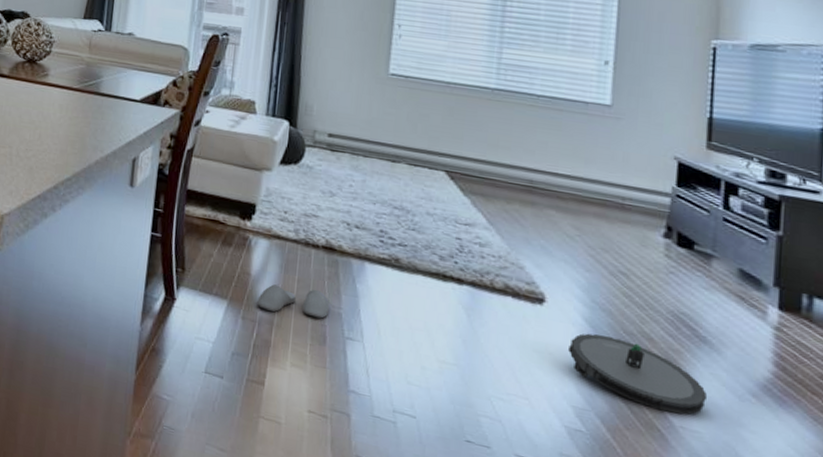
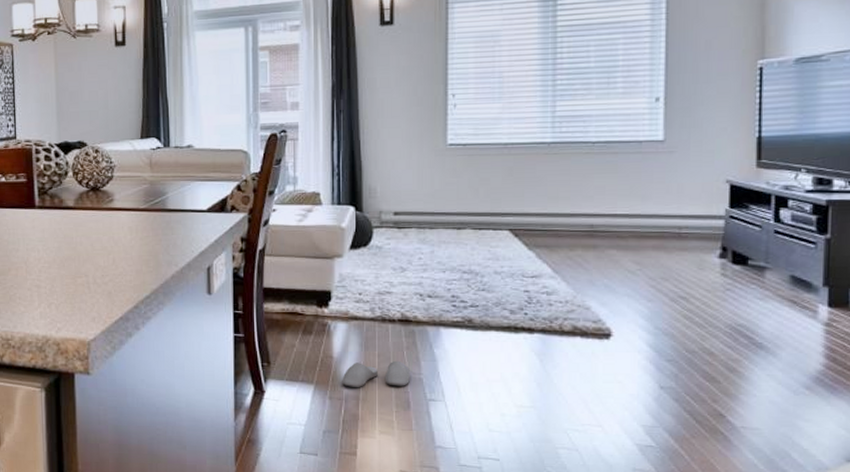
robot vacuum: present [568,333,707,415] -> none [636,358,764,416]

